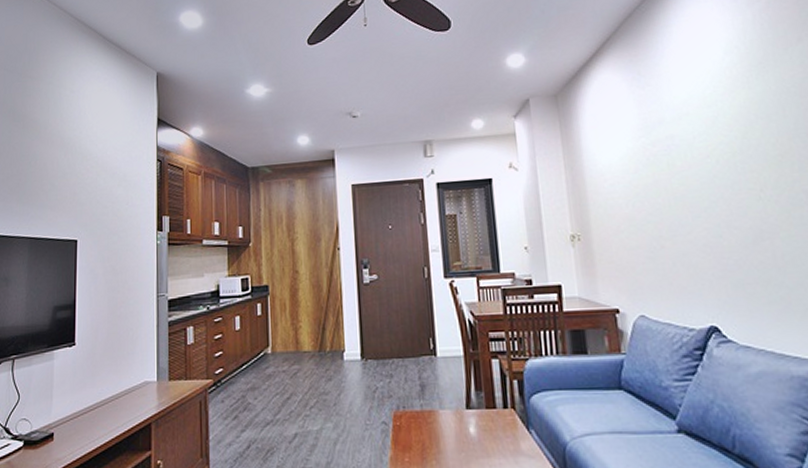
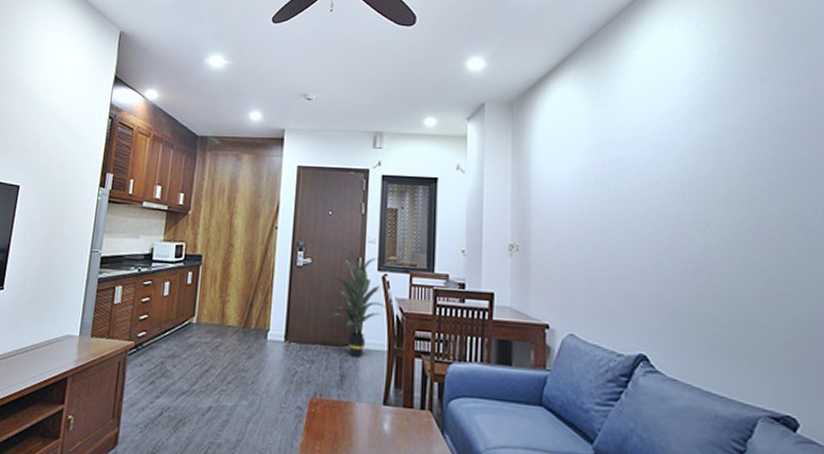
indoor plant: none [403,261,456,367] -> present [330,250,385,359]

